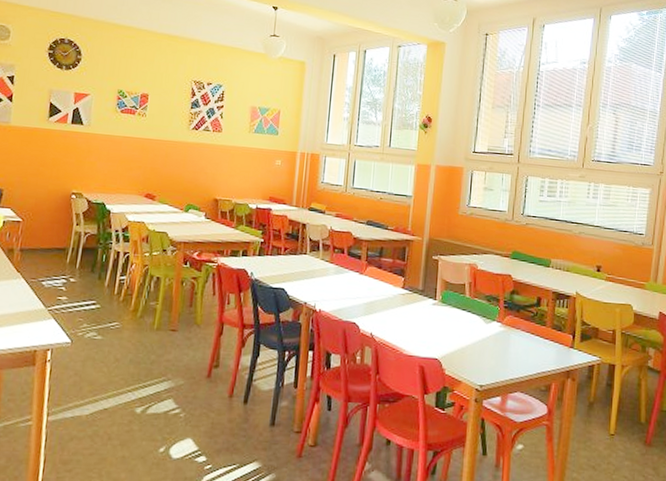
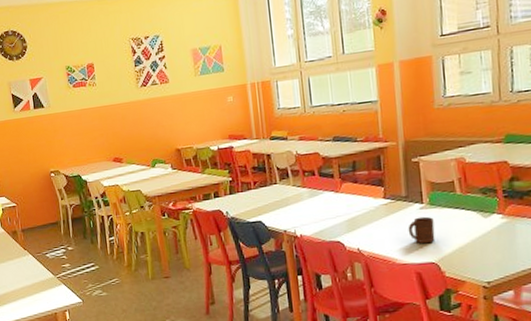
cup: none [419,312,443,339] -> present [408,216,435,244]

